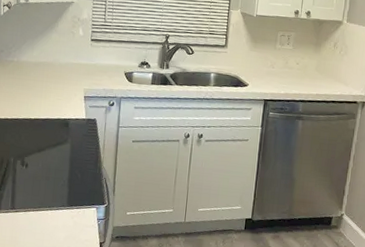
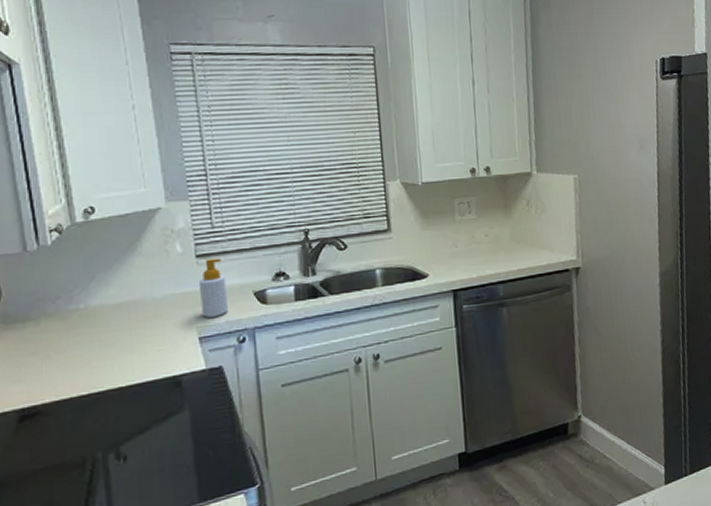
soap bottle: none [89,43,108,85] -> present [198,258,229,318]

